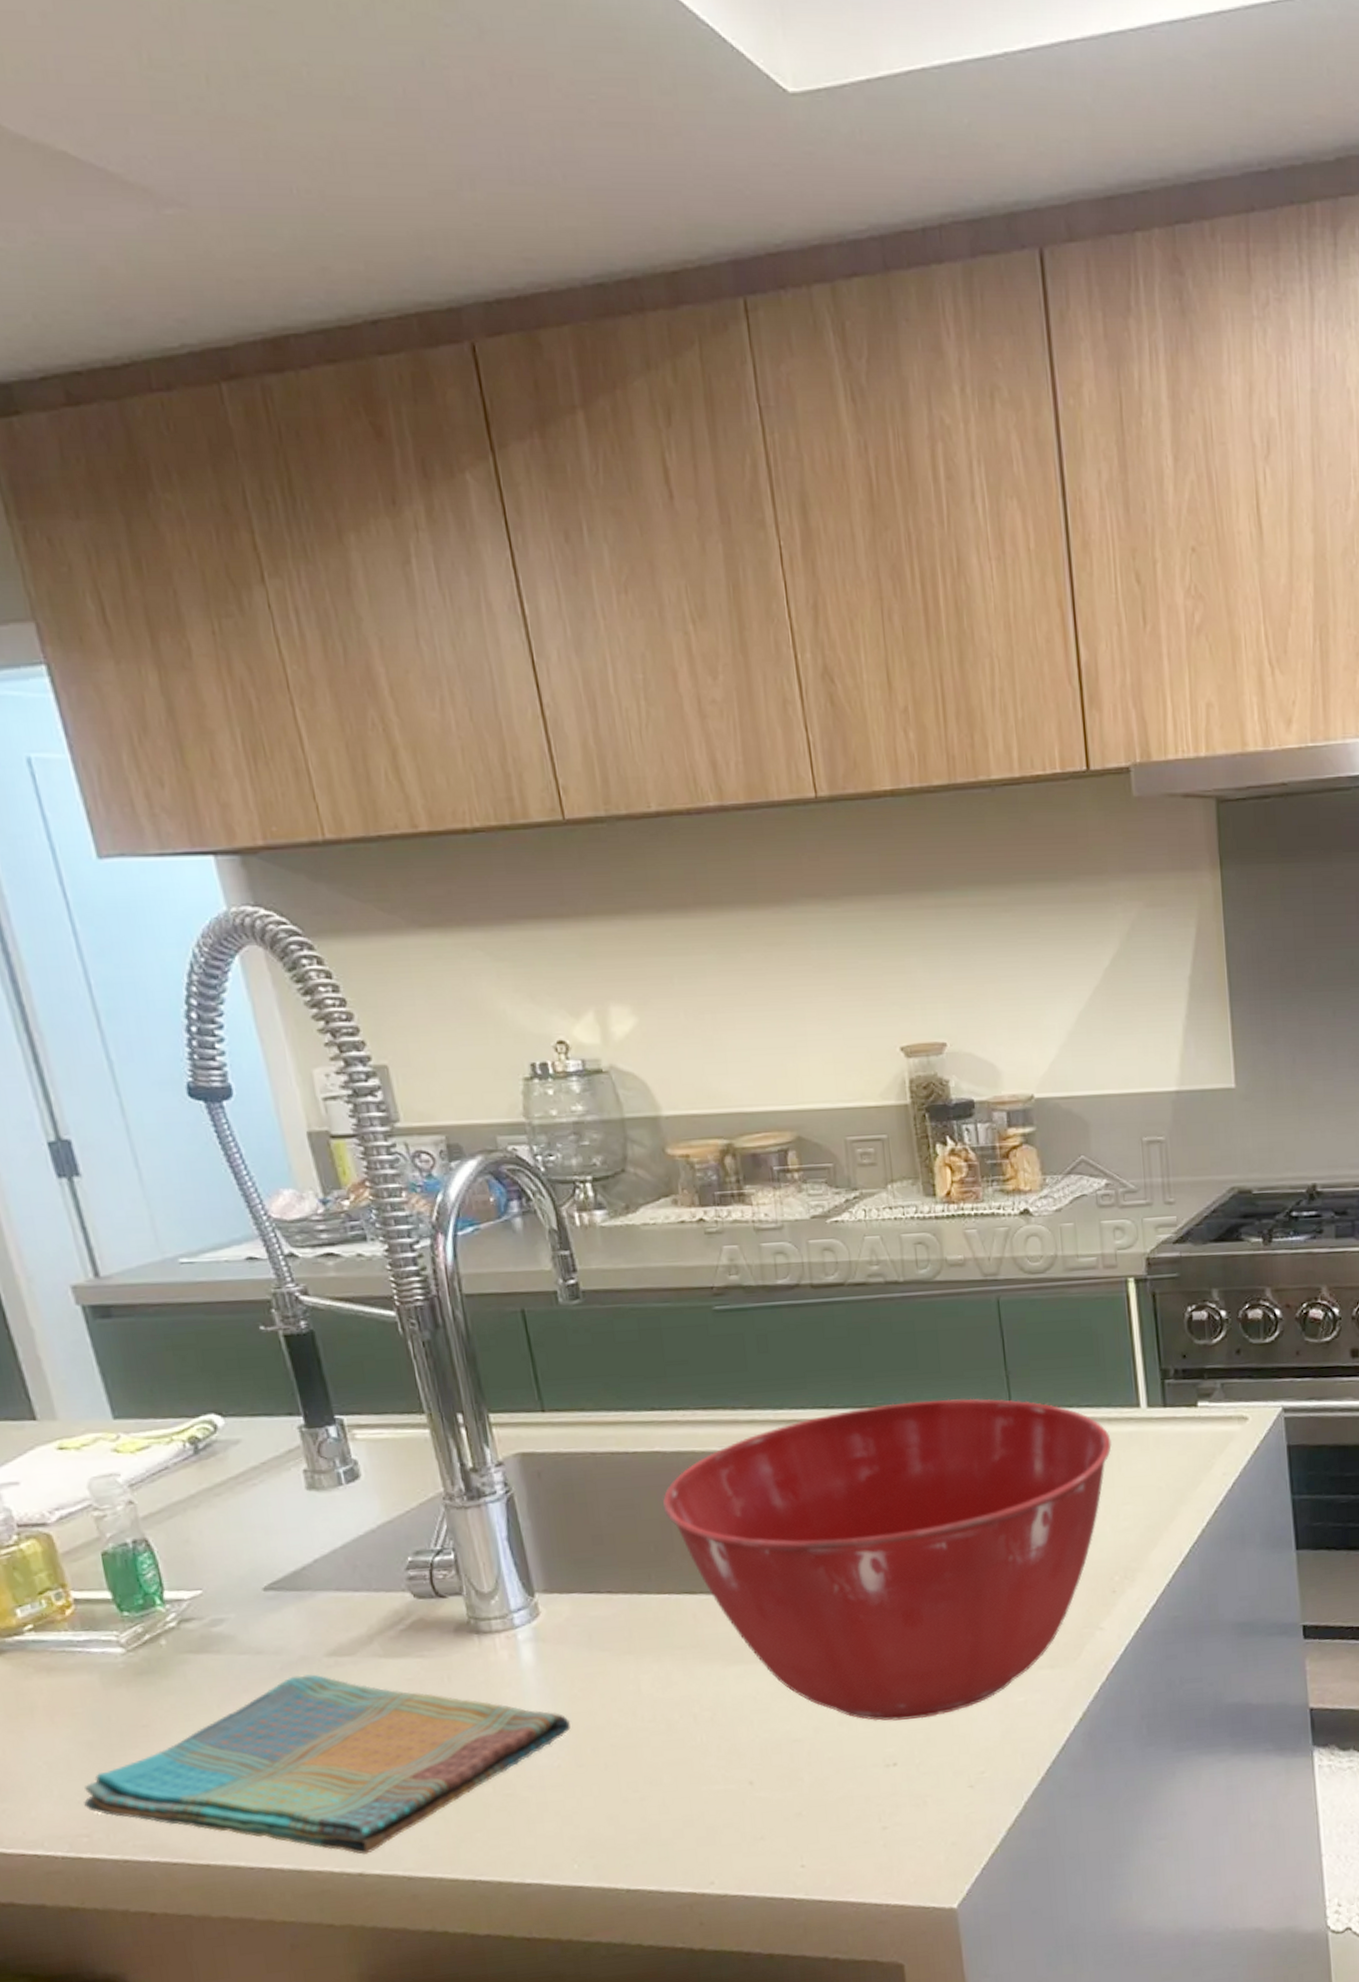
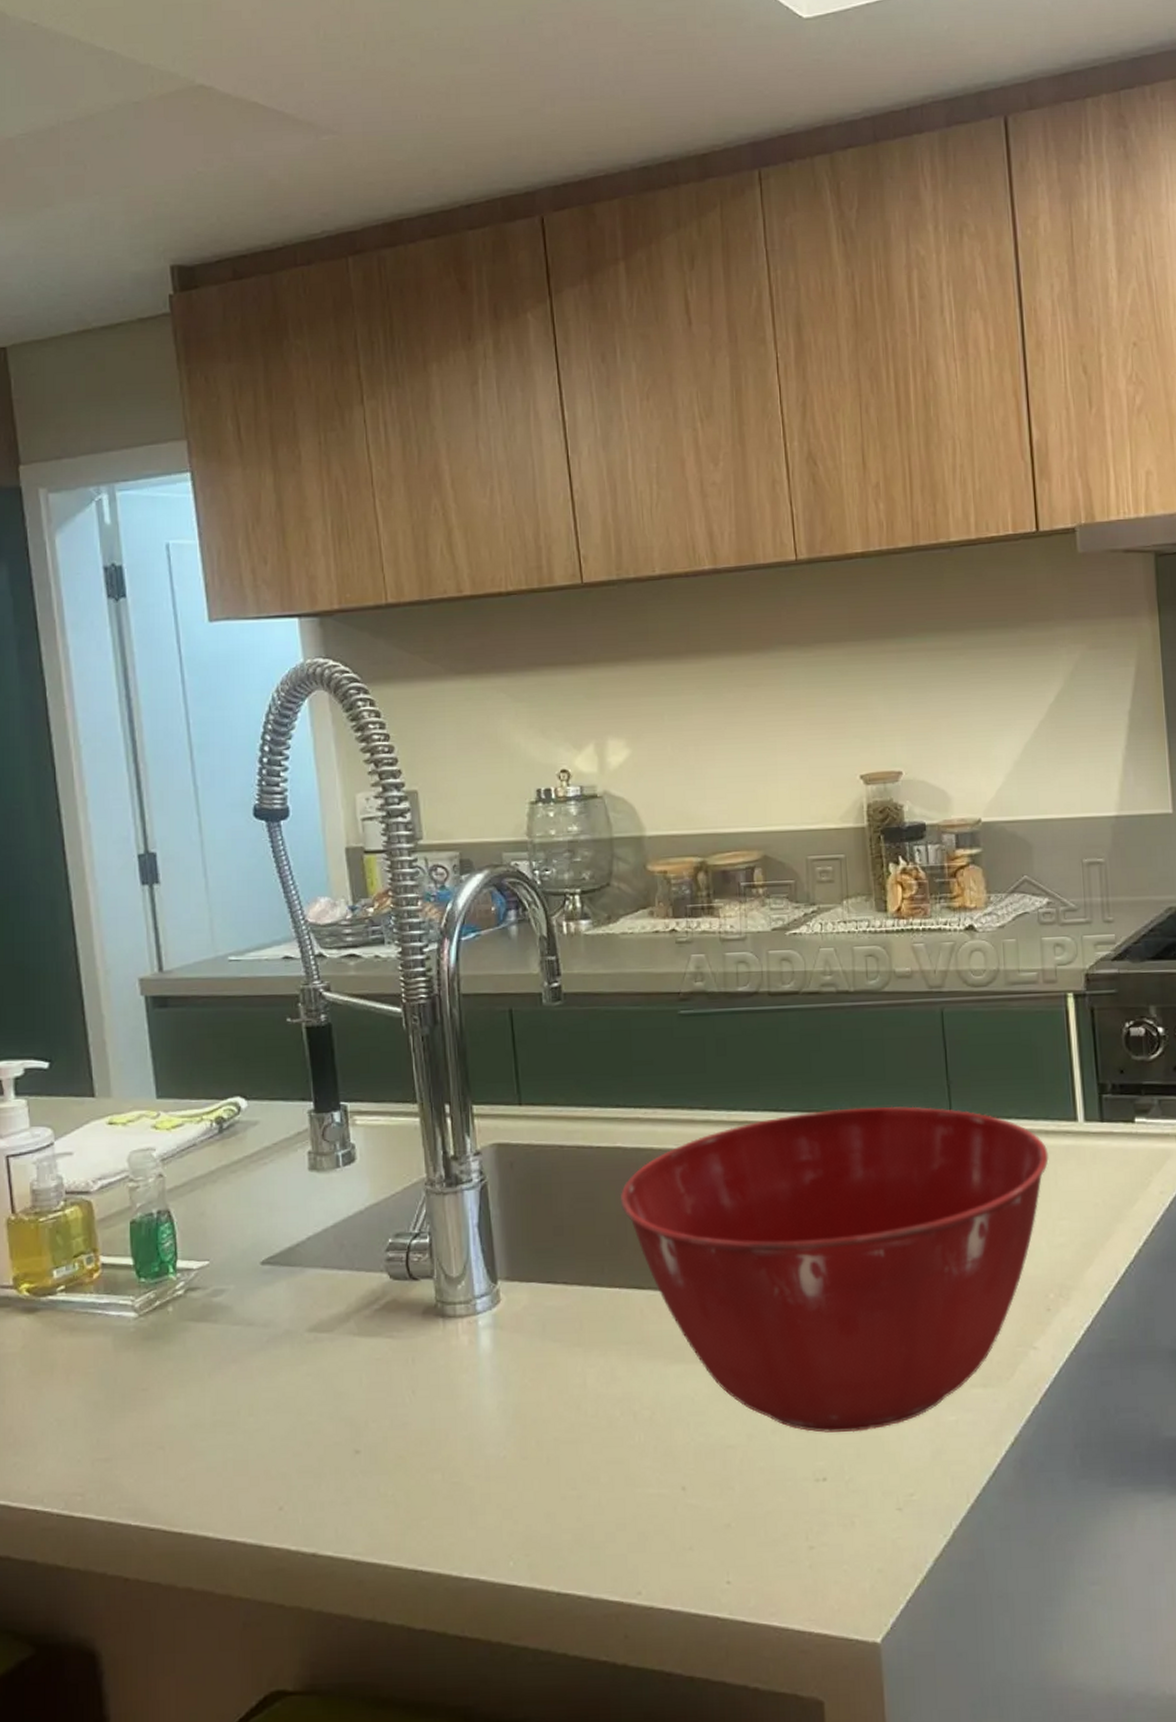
dish towel: present [84,1674,571,1855] -> none [83,1348,519,1534]

